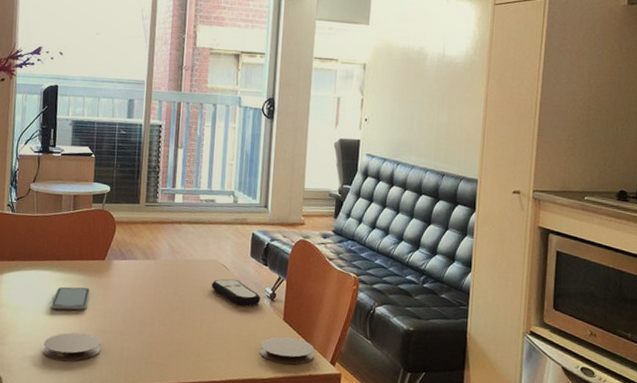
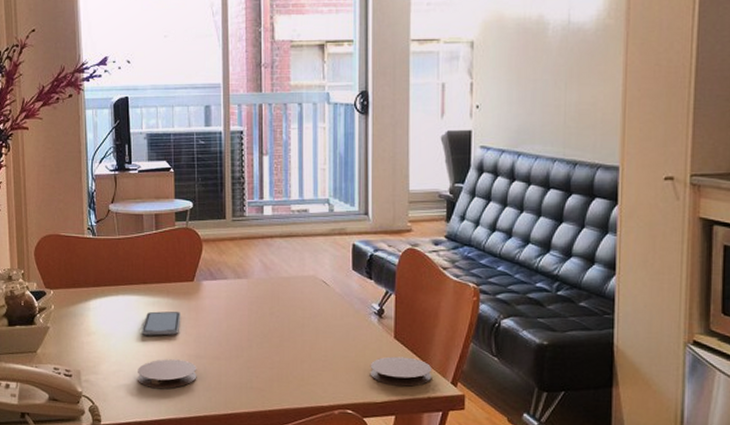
remote control: present [211,278,261,306] -> none [310,295,367,324]

